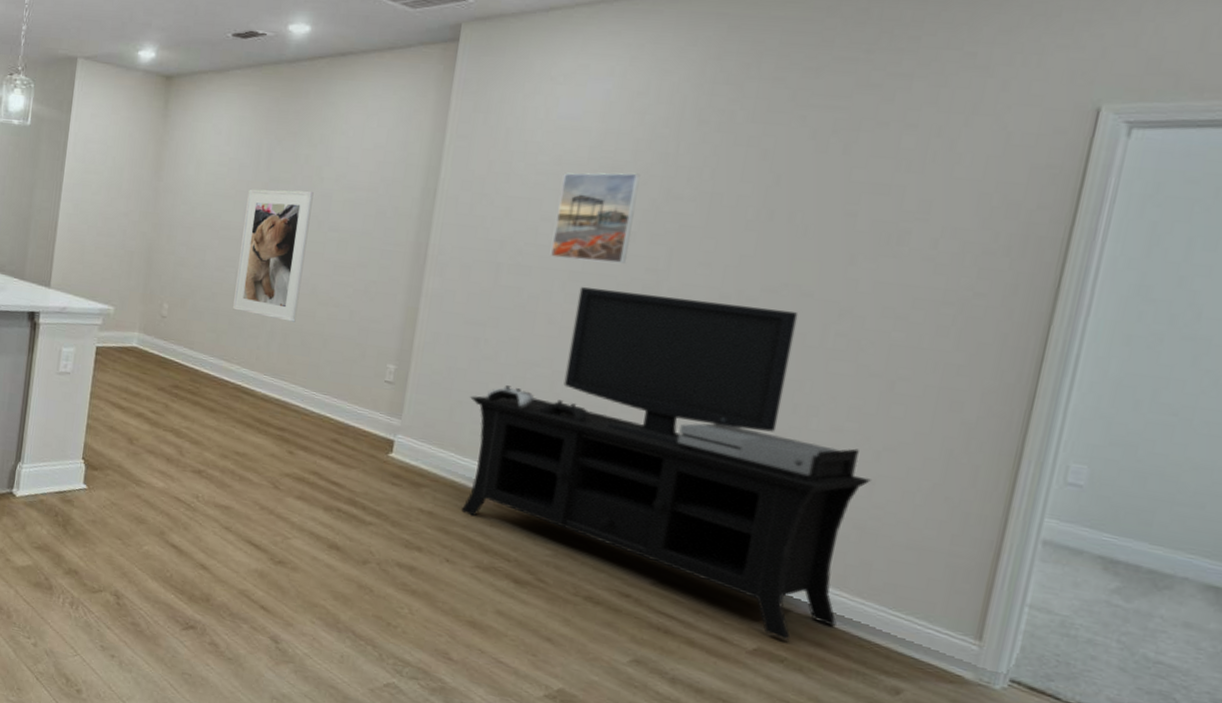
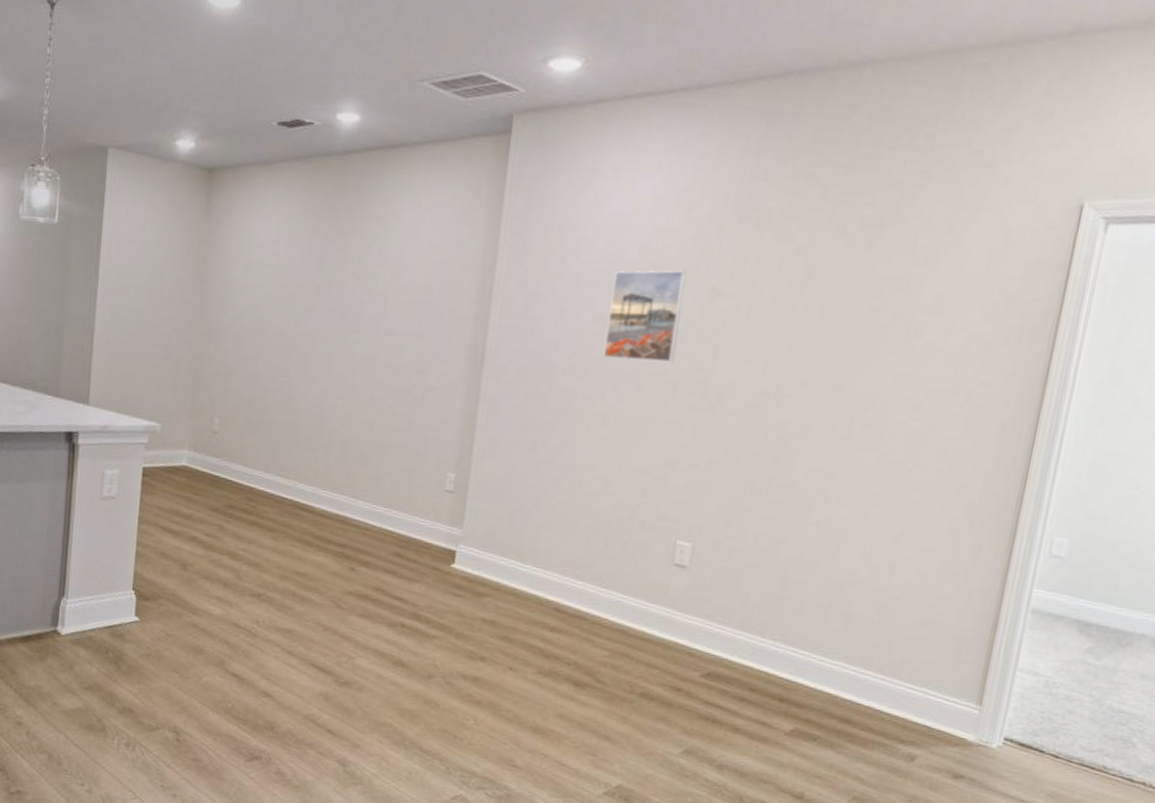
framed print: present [233,189,314,322] -> none [288,292,368,433]
media console: present [461,286,871,640] -> none [523,386,891,719]

